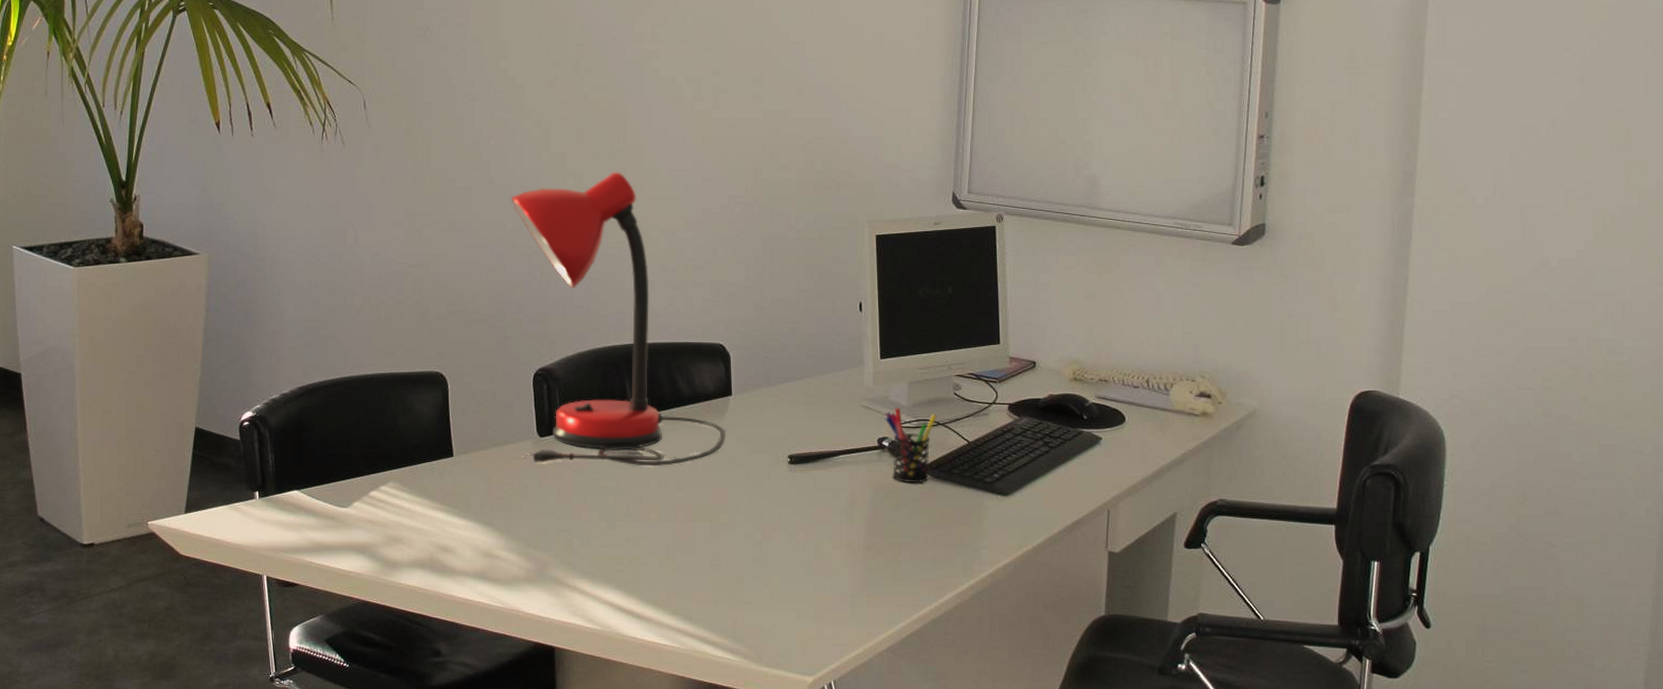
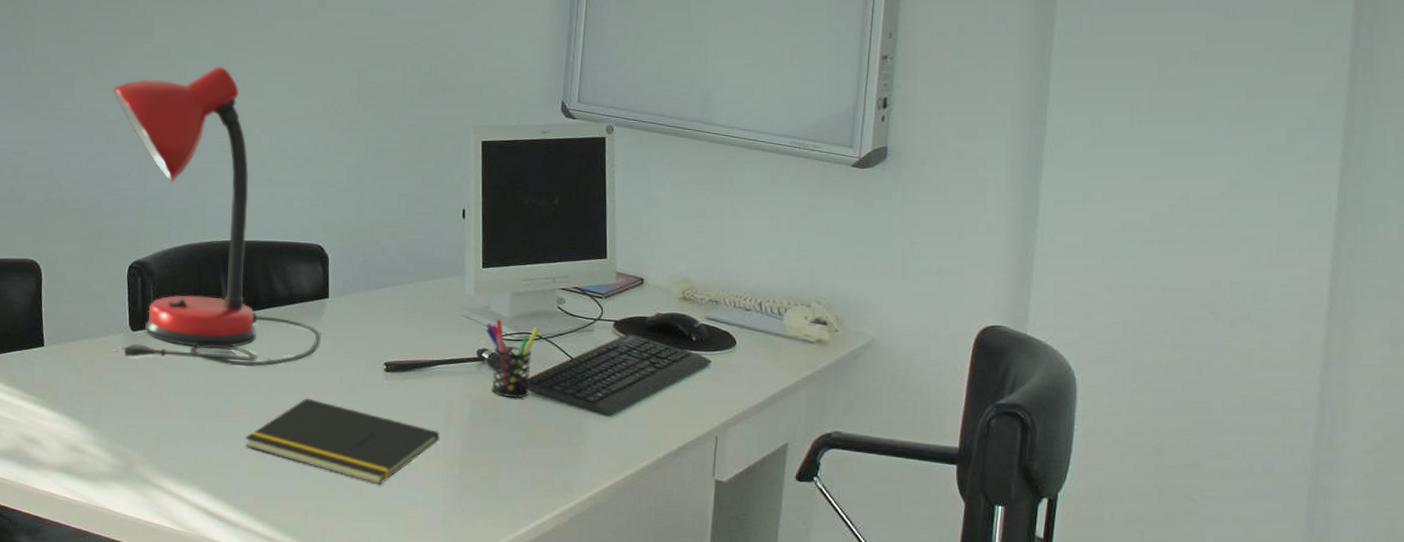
notepad: none [655,493,845,574] -> present [245,398,441,485]

